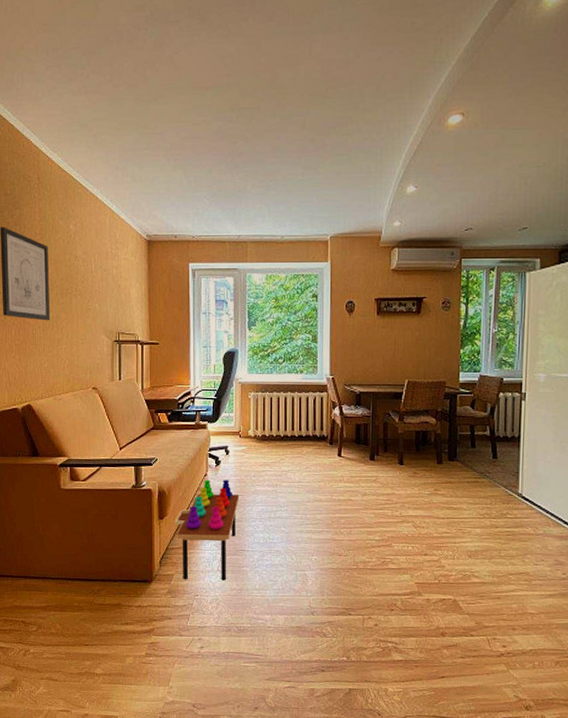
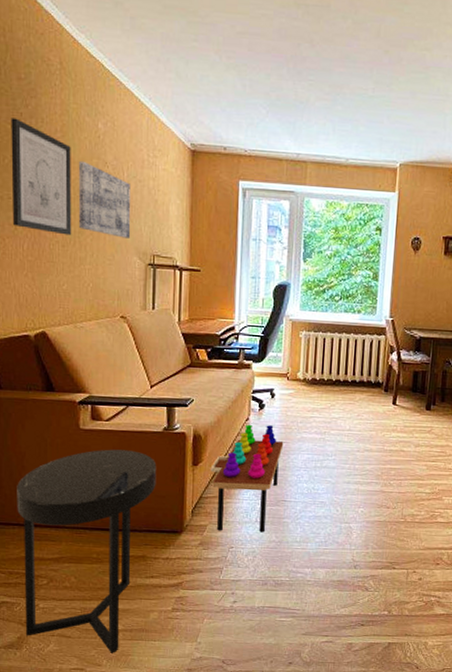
side table: none [9,506,128,696] -> present [17,449,157,653]
wall art: none [54,257,99,320] -> present [78,160,131,238]

